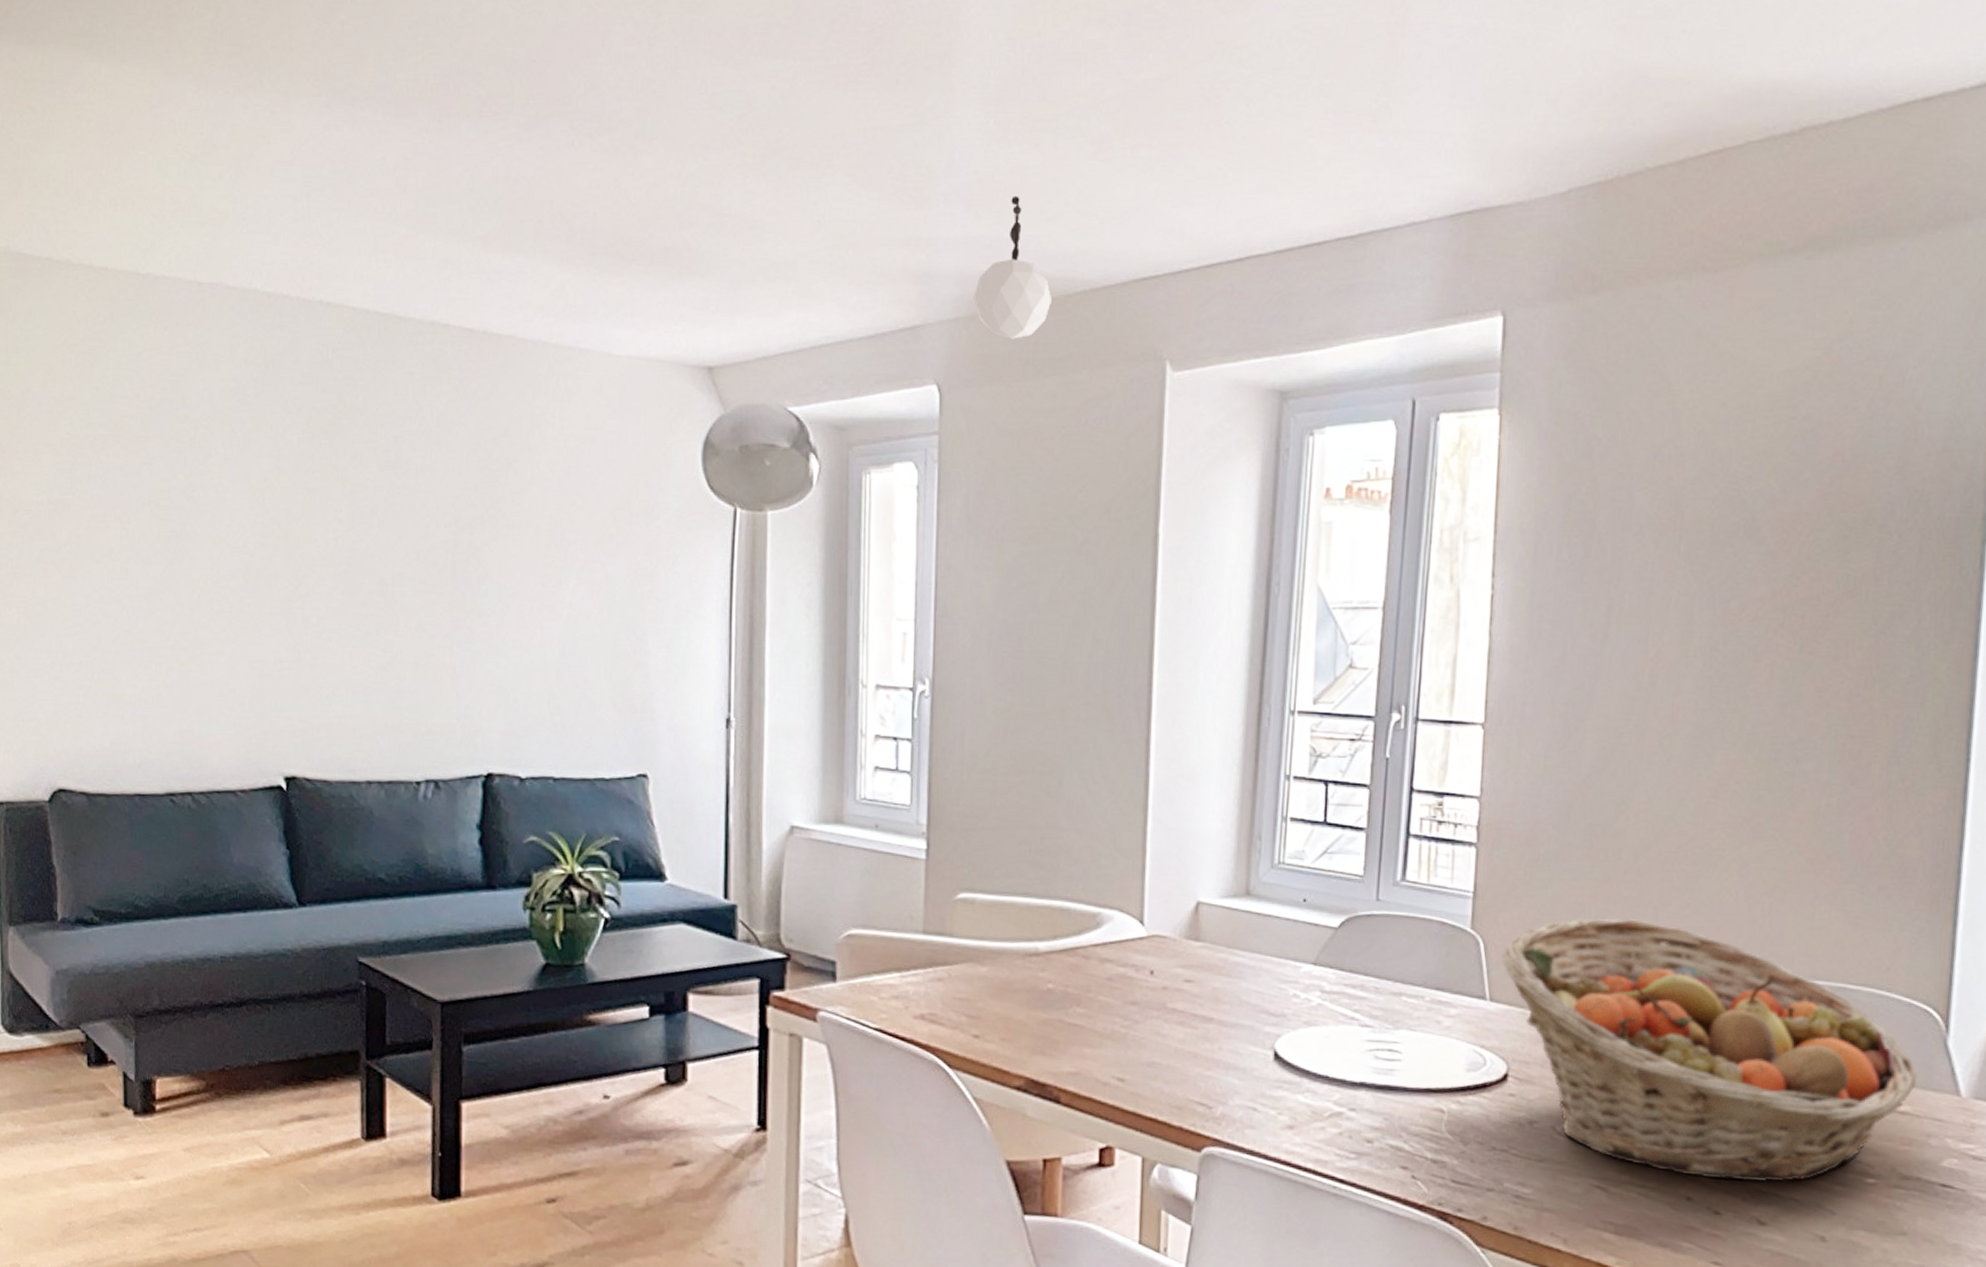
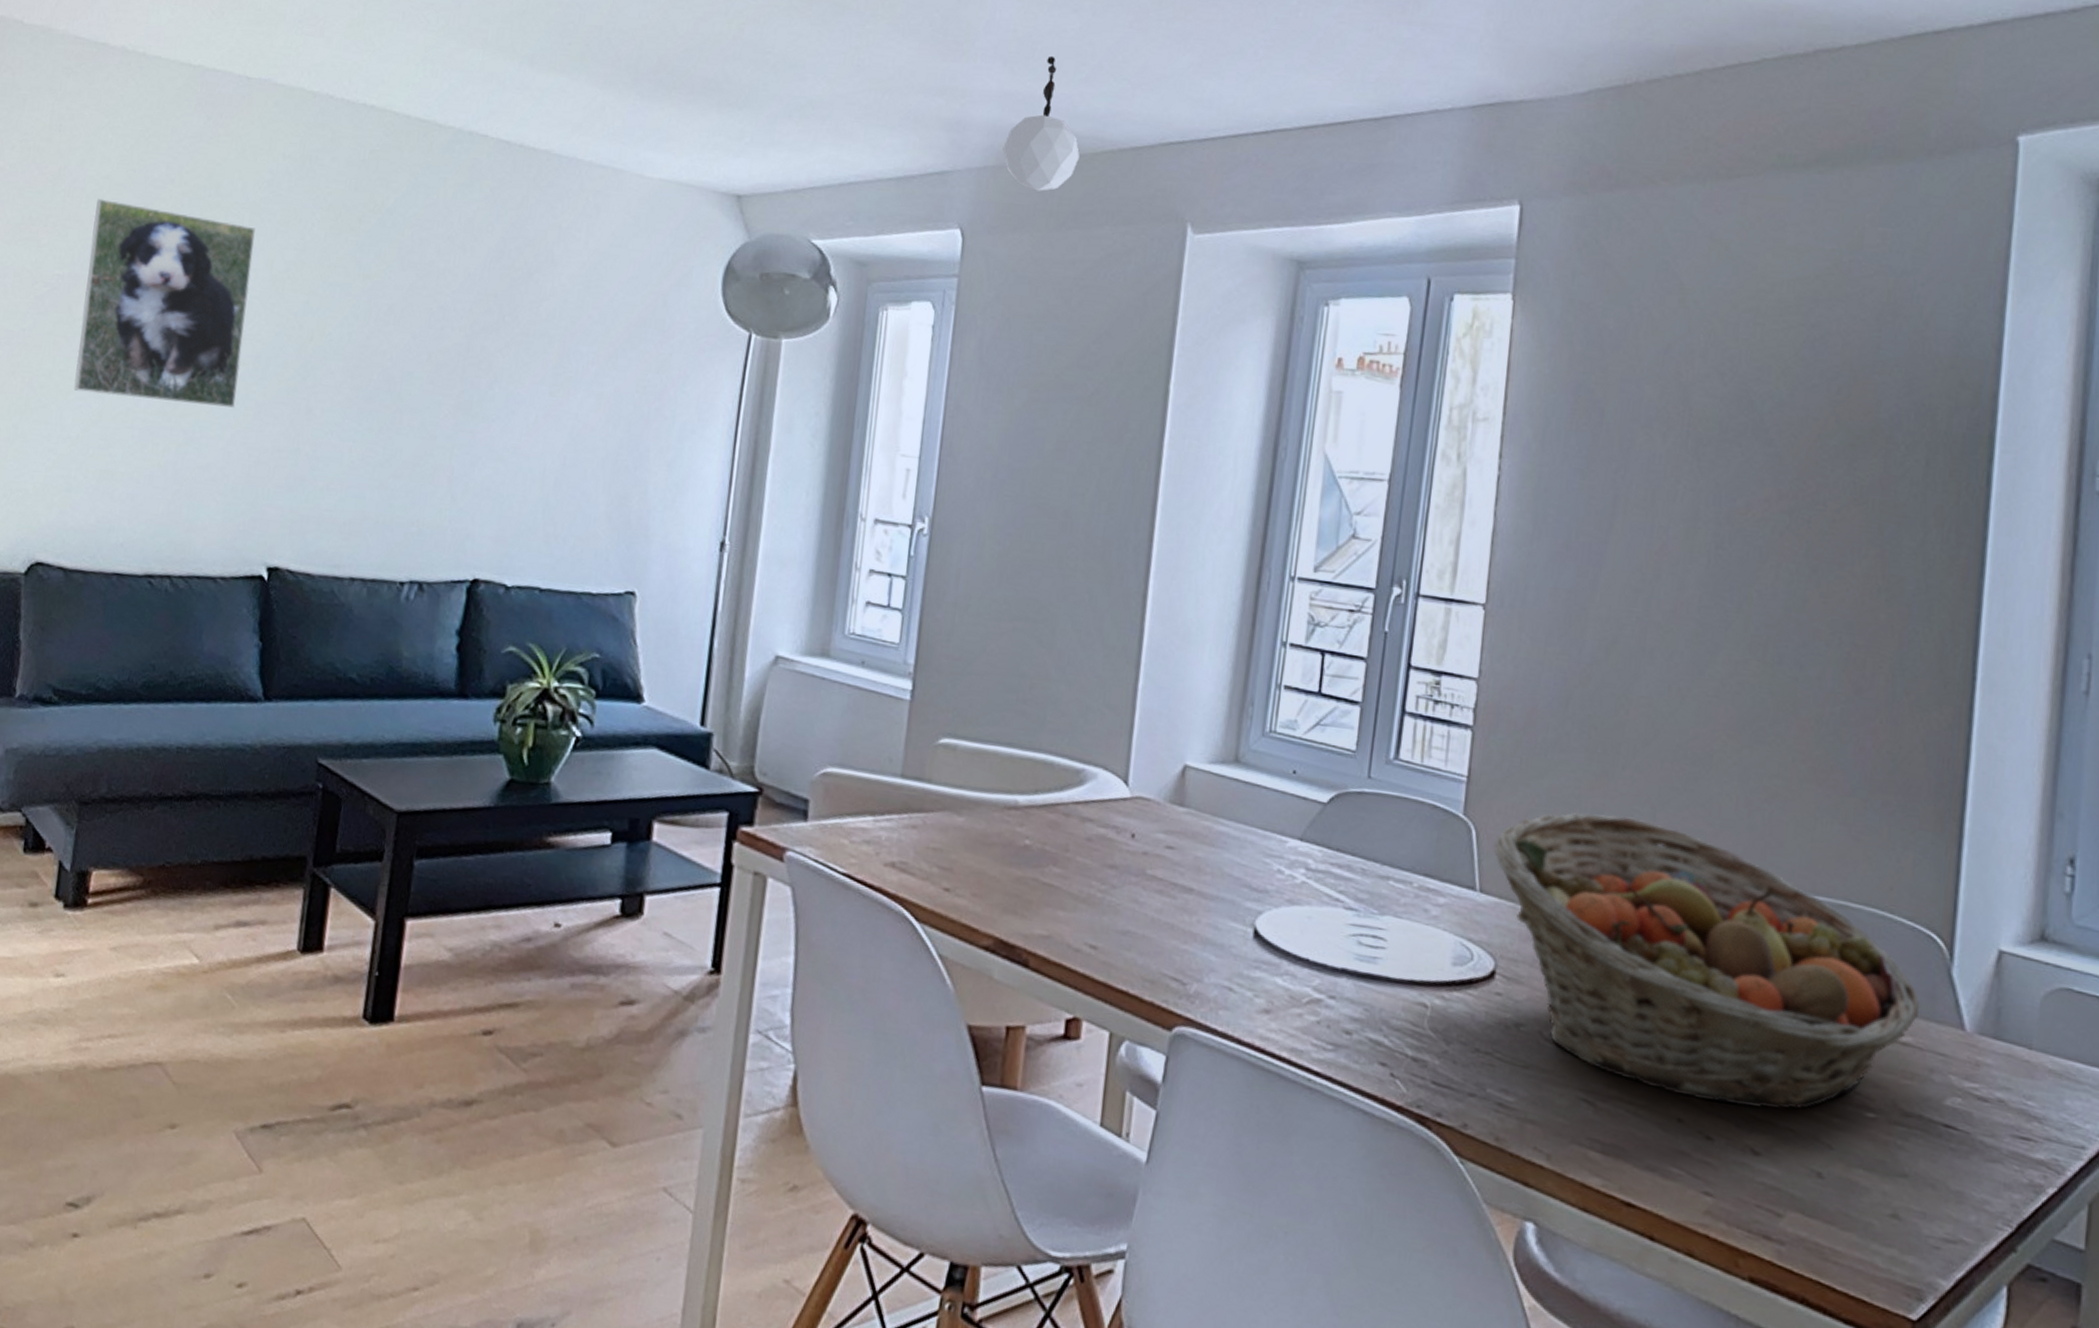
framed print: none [64,419,232,622] -> present [74,198,256,408]

